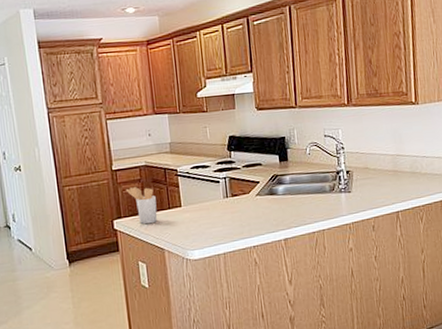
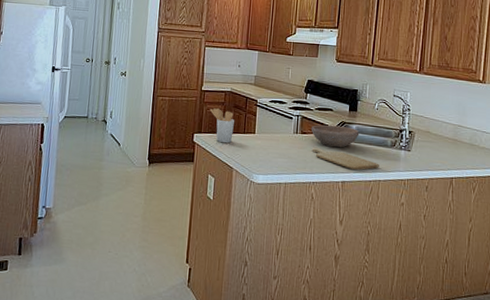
bowl: none [241,179,295,205] -> present [311,124,360,148]
chopping board: none [246,207,321,224] -> present [312,147,379,170]

